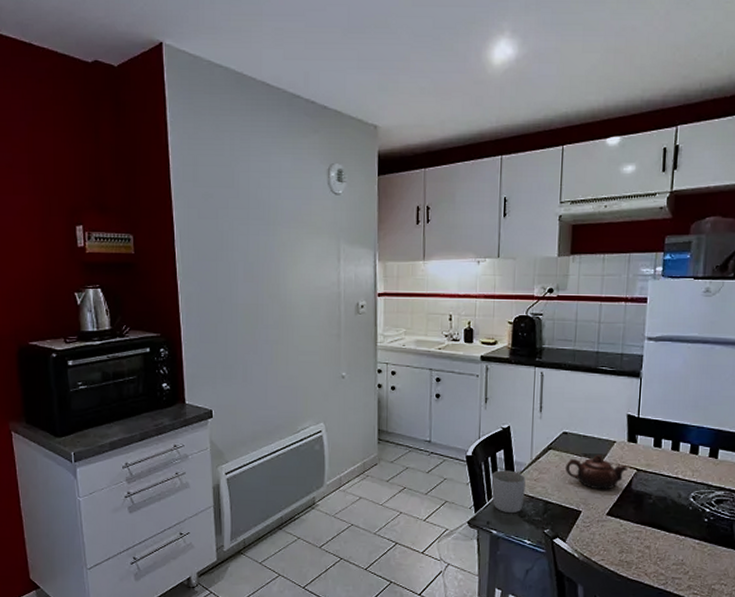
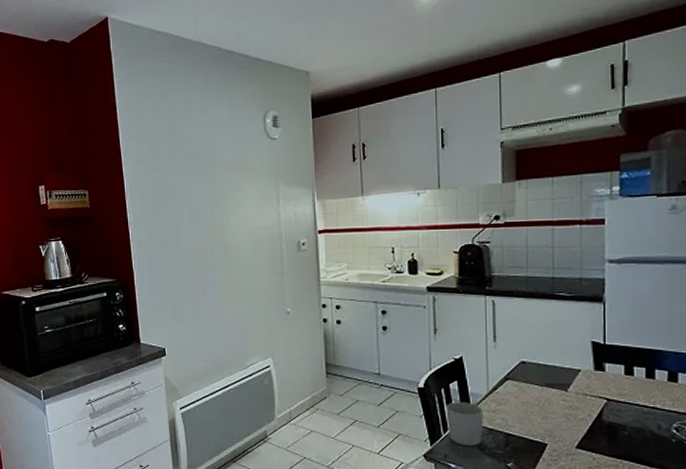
teapot: present [566,455,627,490] -> none [526,384,596,421]

